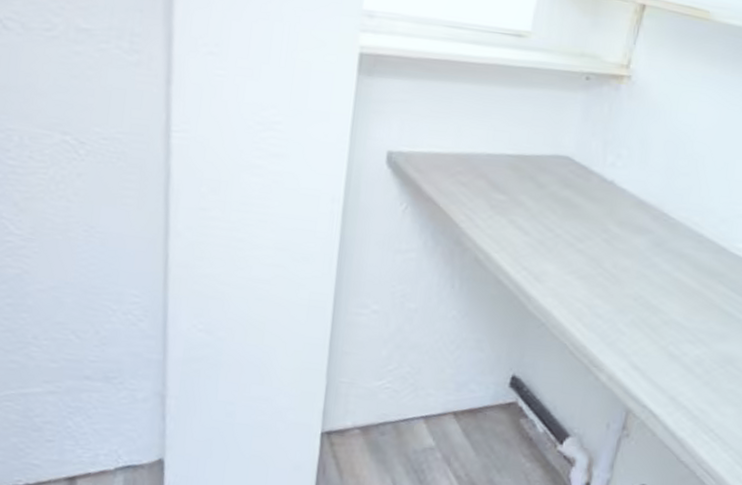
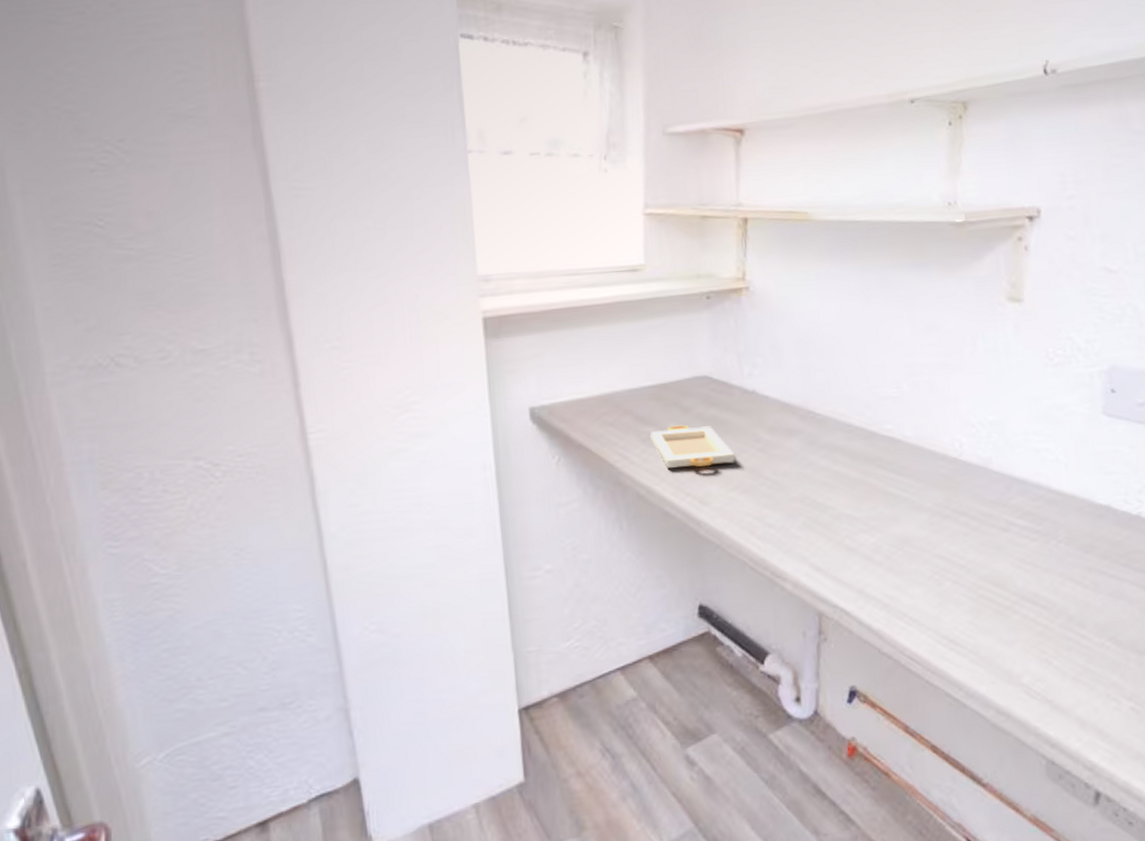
picture frame: none [500,198,579,248] -> present [650,425,735,468]

